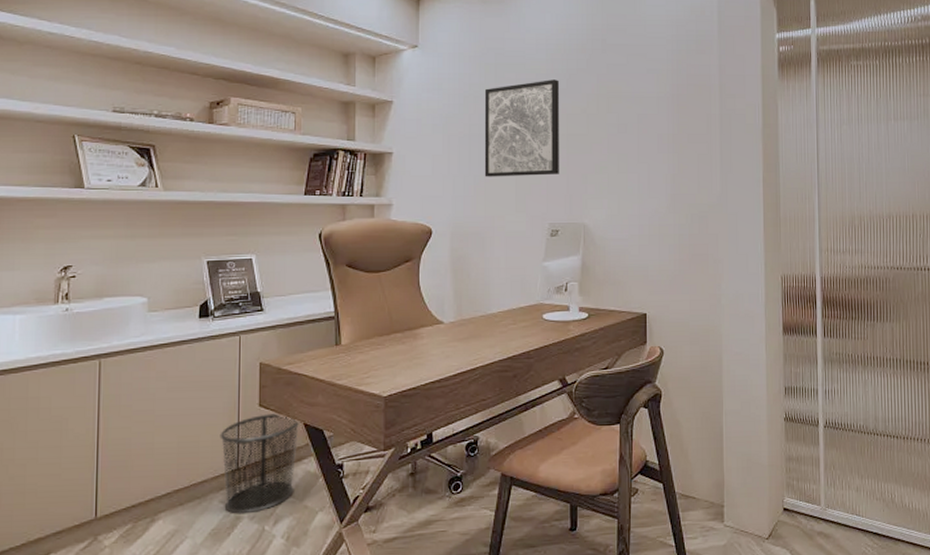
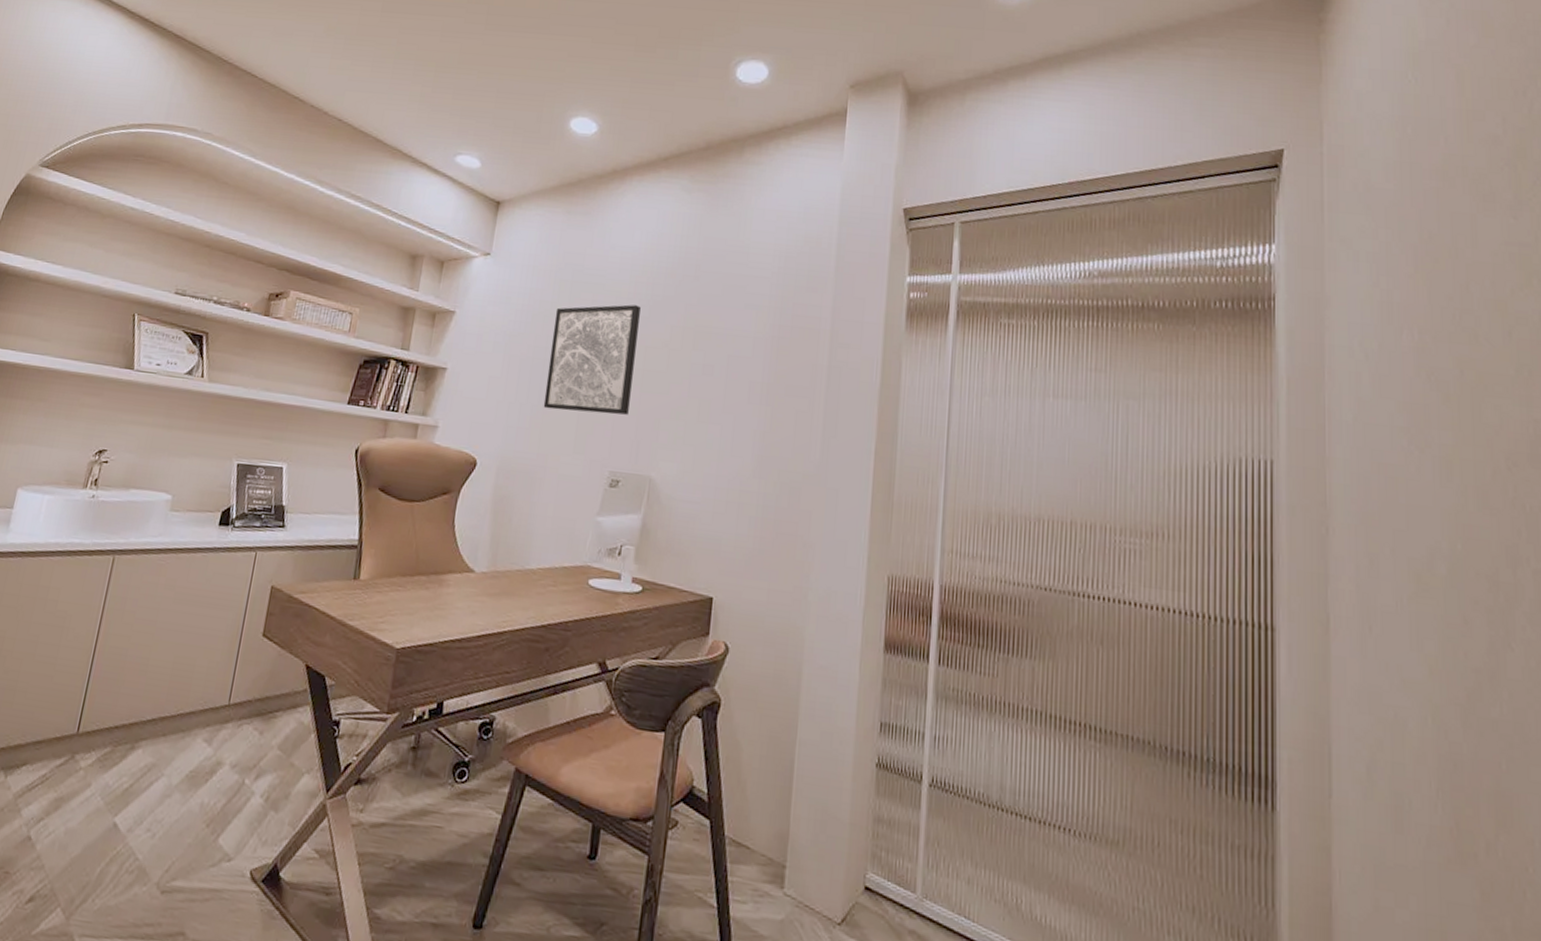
waste bin: present [220,413,301,514] -> none [207,646,303,761]

